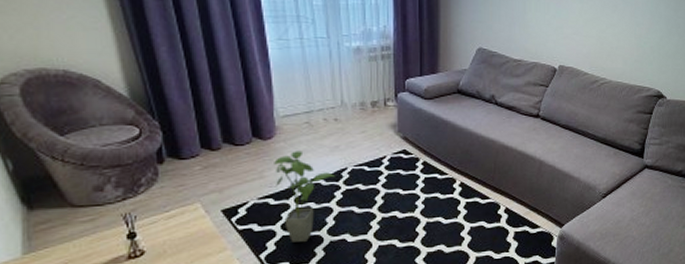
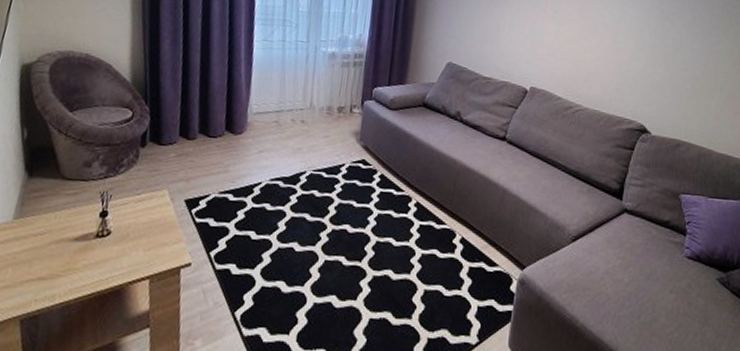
house plant: present [274,151,336,243] -> none [235,148,295,245]

